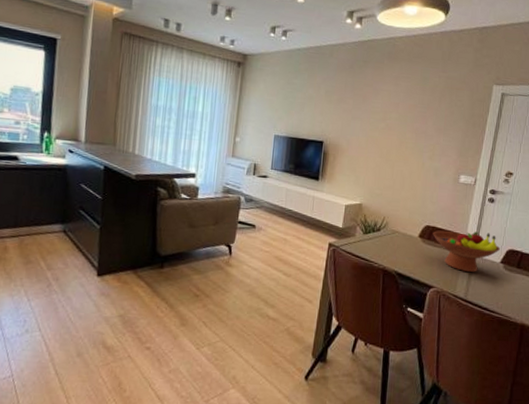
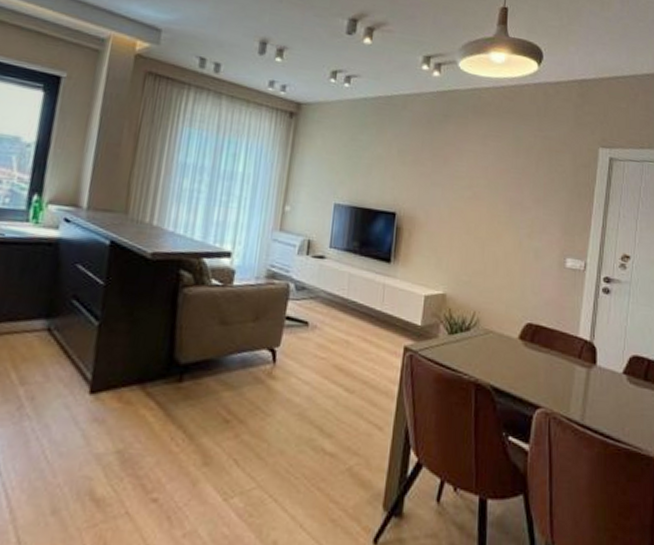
fruit bowl: present [433,230,500,273] -> none [536,330,621,387]

